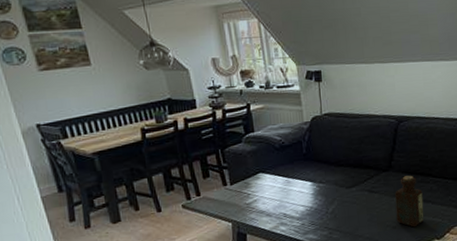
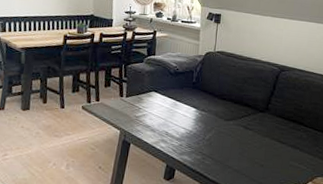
bottle: present [395,175,424,228] -> none [265,120,293,169]

